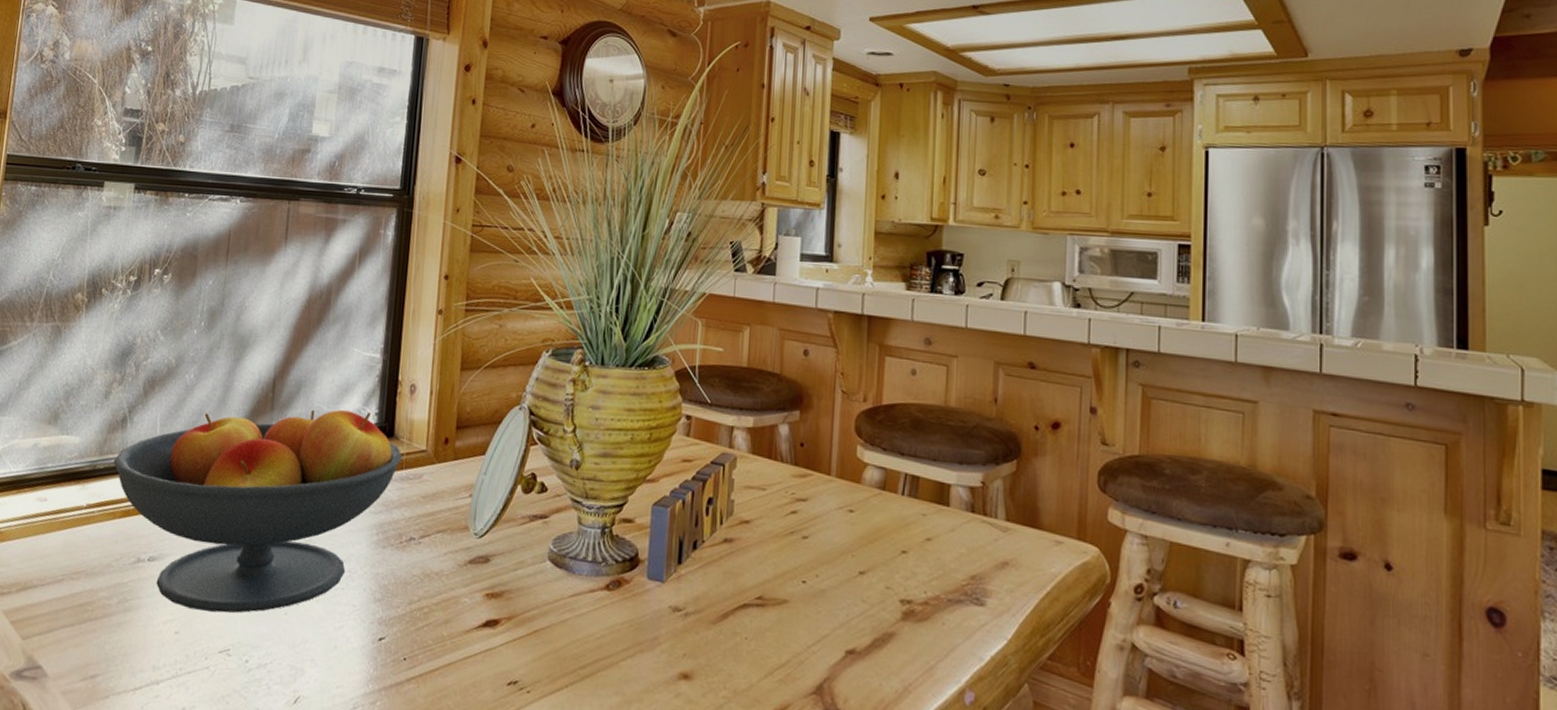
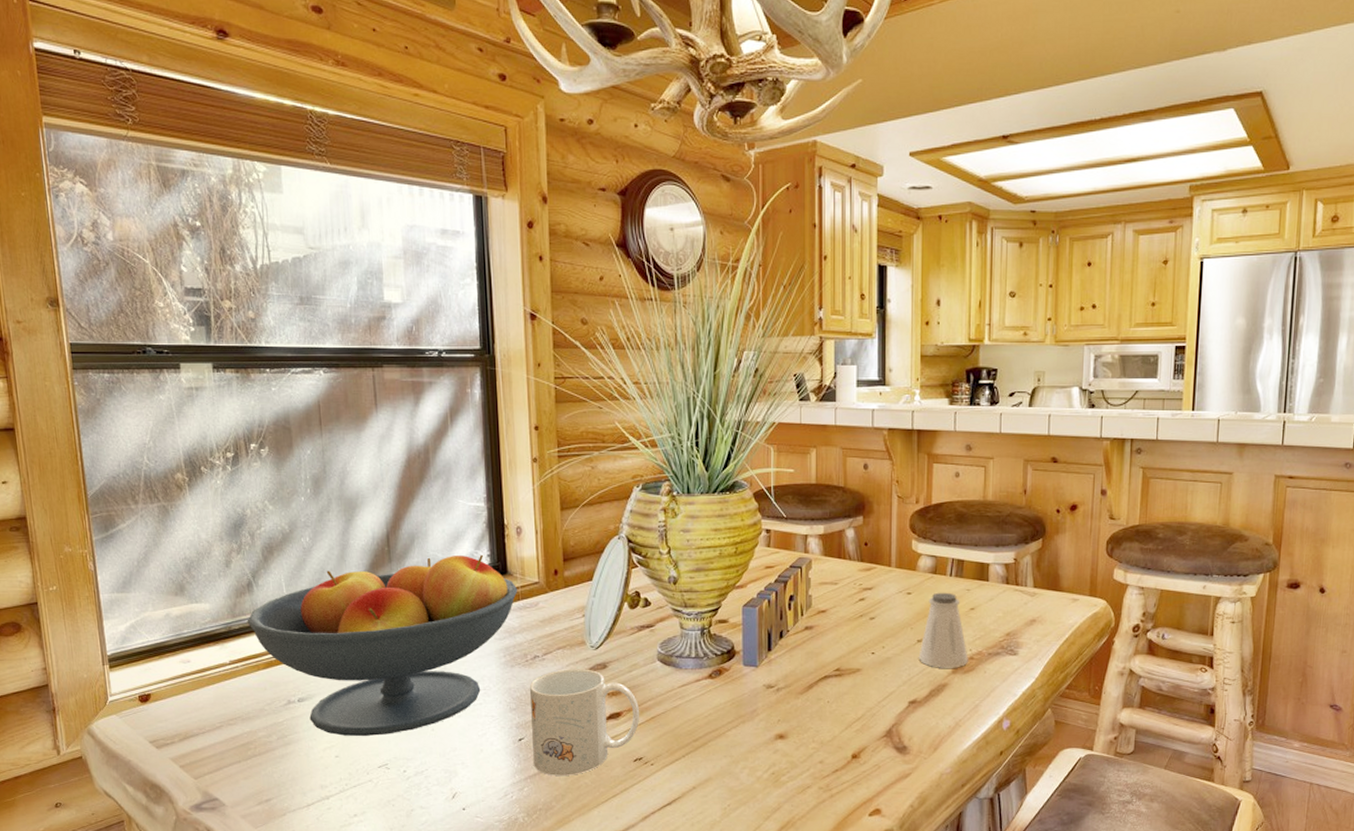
mug: none [391,557,522,693] -> present [530,669,640,776]
saltshaker: none [860,513,922,614] -> present [918,592,968,668]

